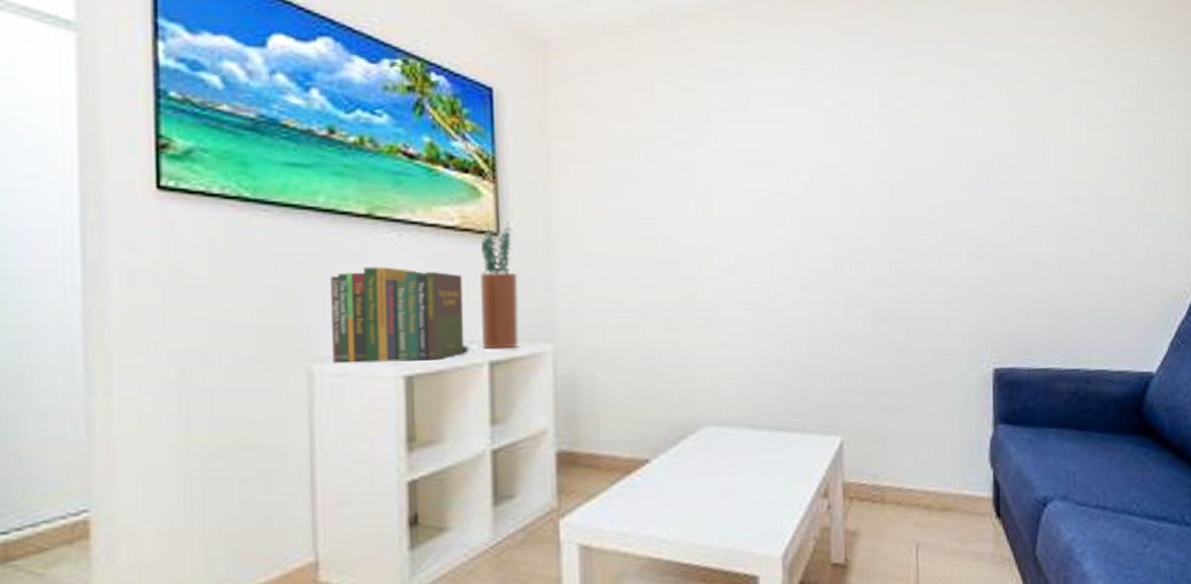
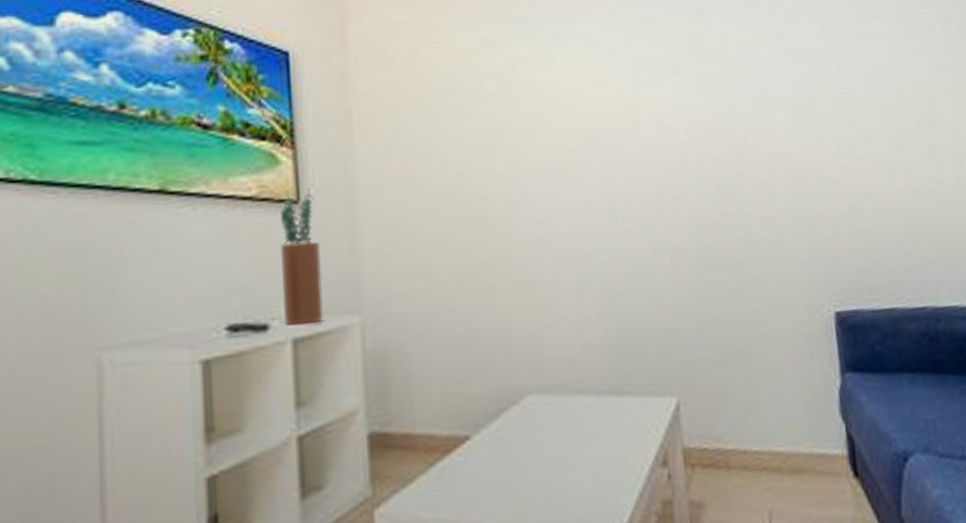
books: present [331,267,465,364] -> none [121,244,266,351]

